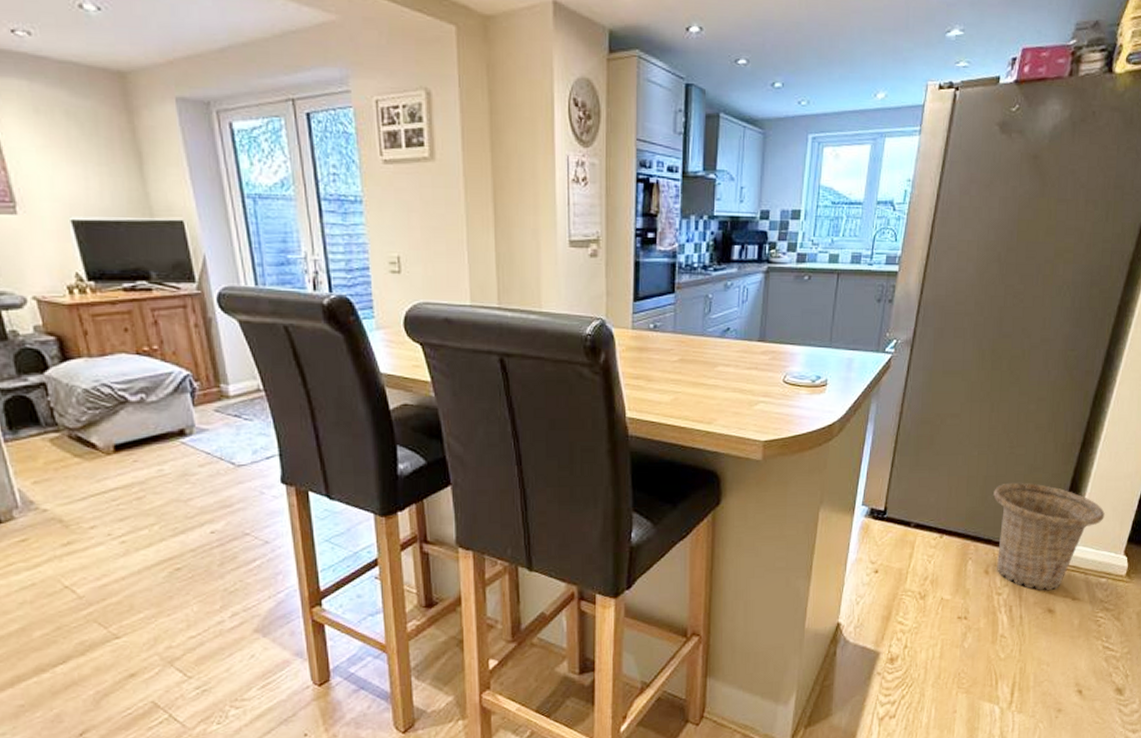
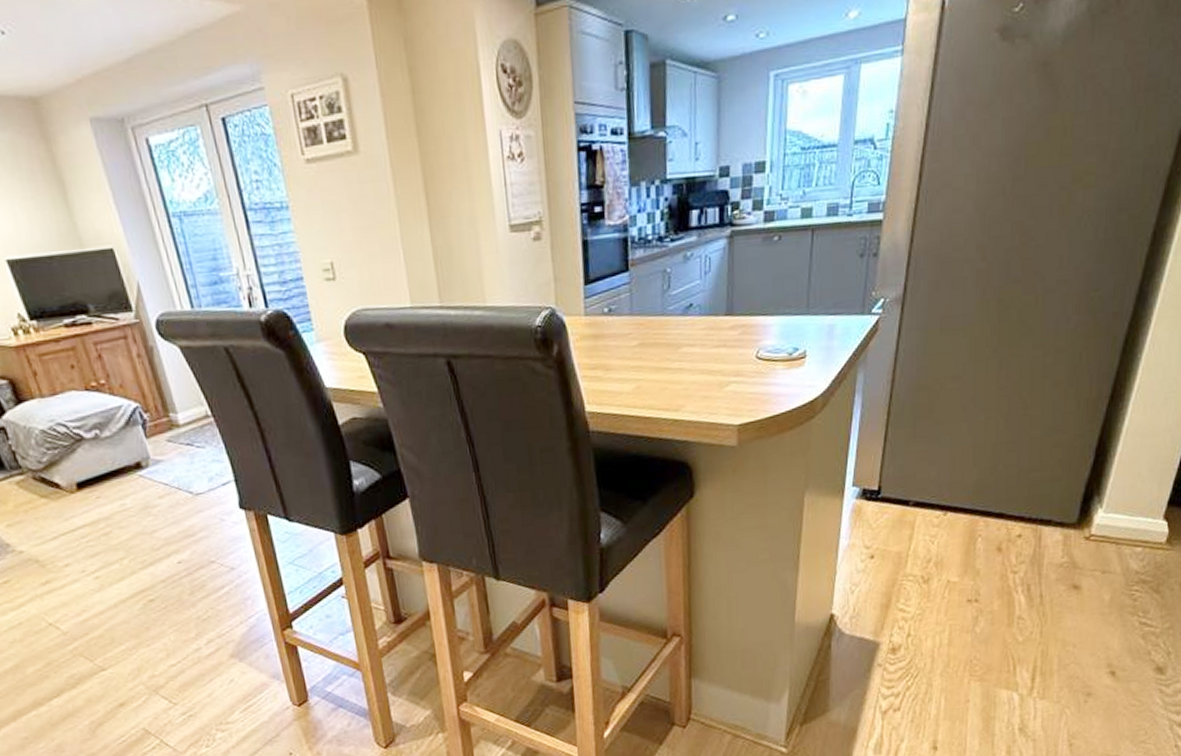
basket: present [993,482,1105,591] -> none [1005,447,1140,566]

